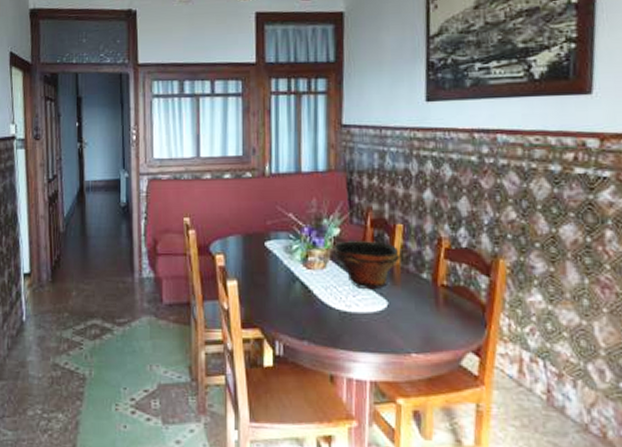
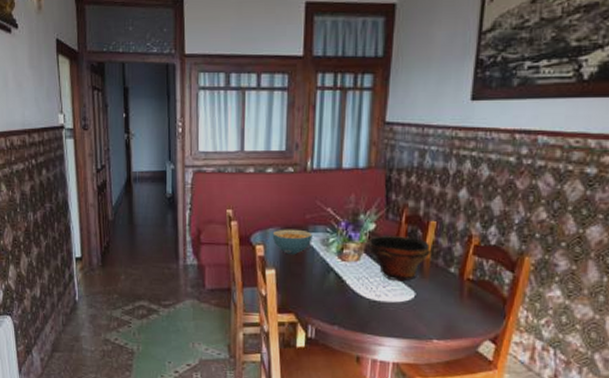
cereal bowl: none [232,236,275,264] -> present [272,229,313,255]

